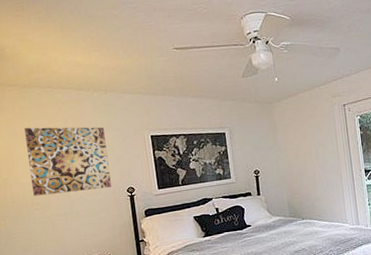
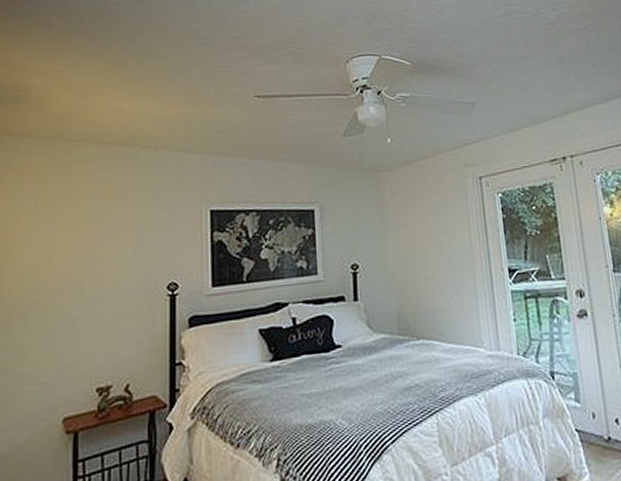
wall art: present [24,127,112,196] -> none [32,193,146,291]

